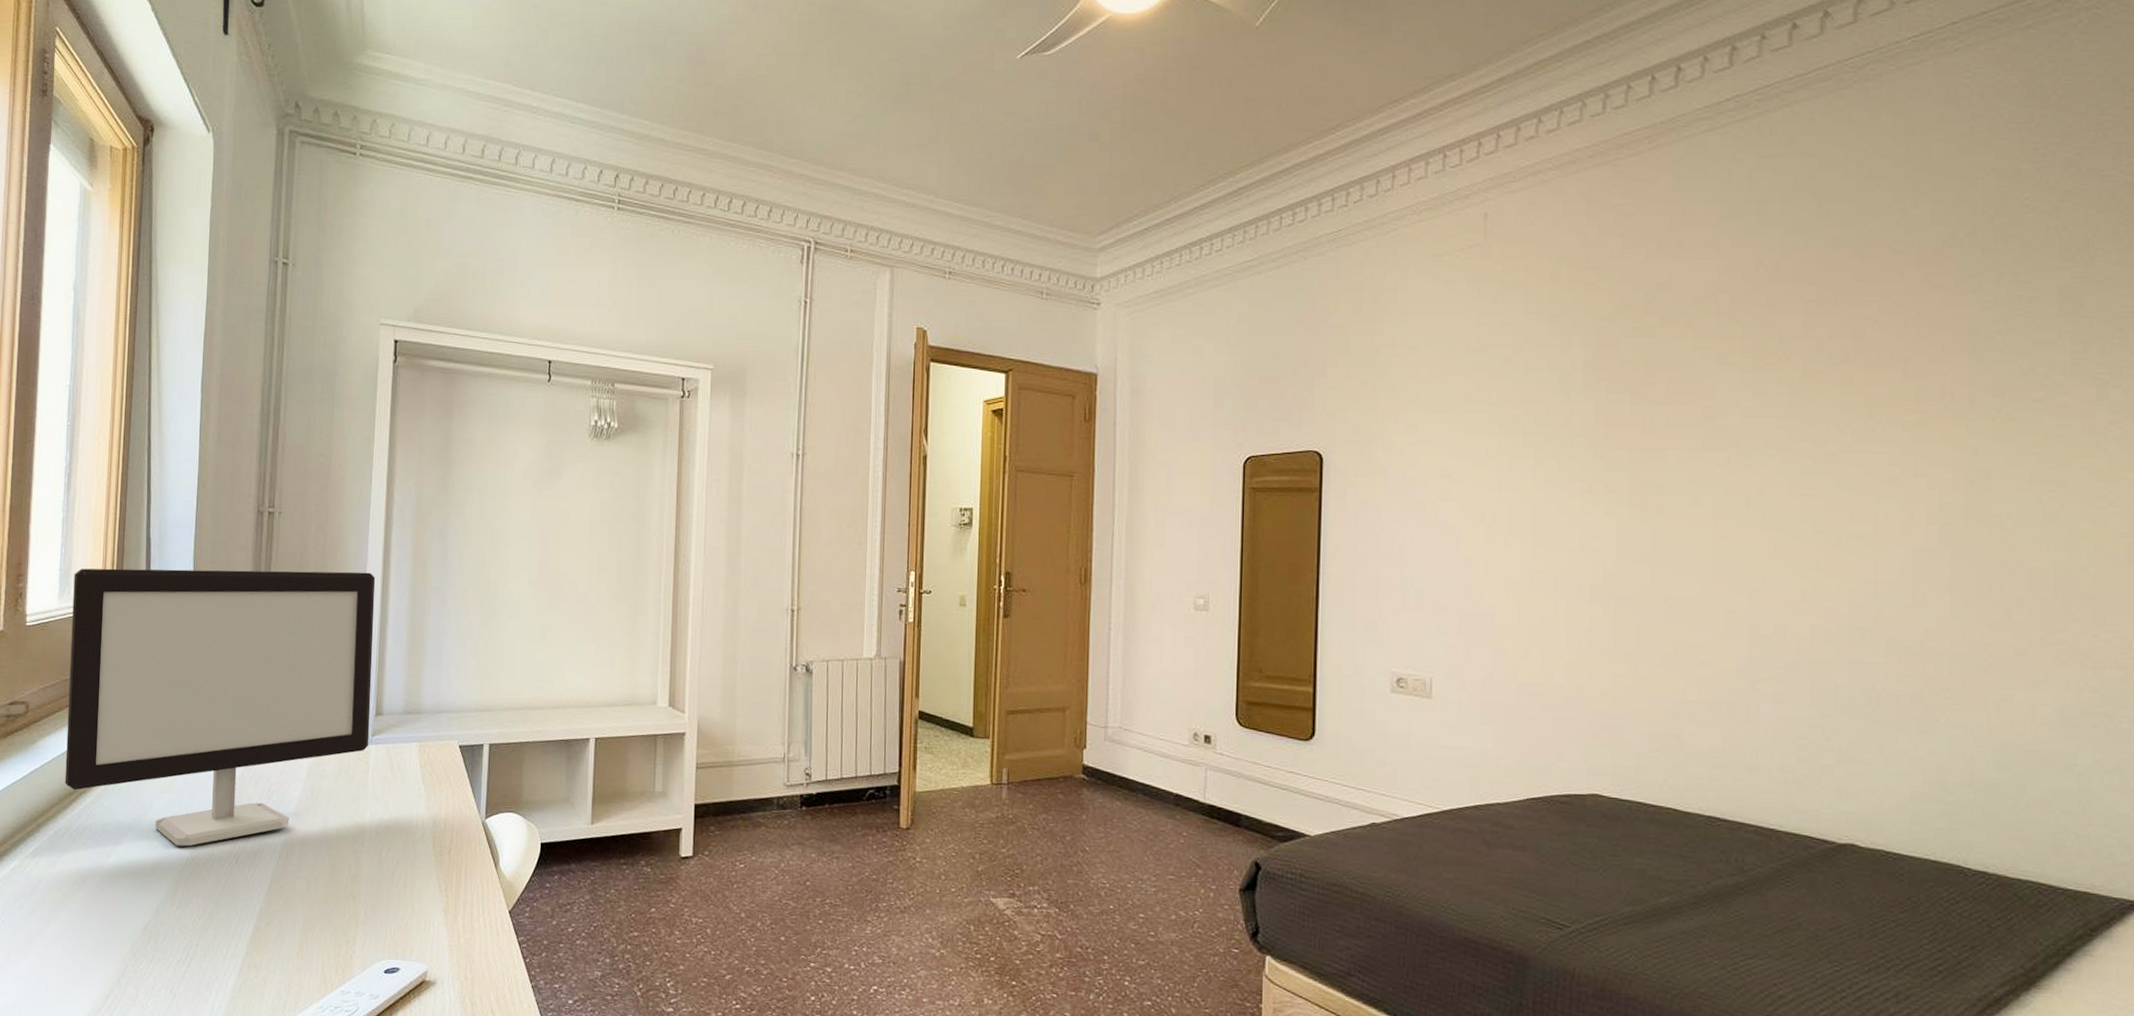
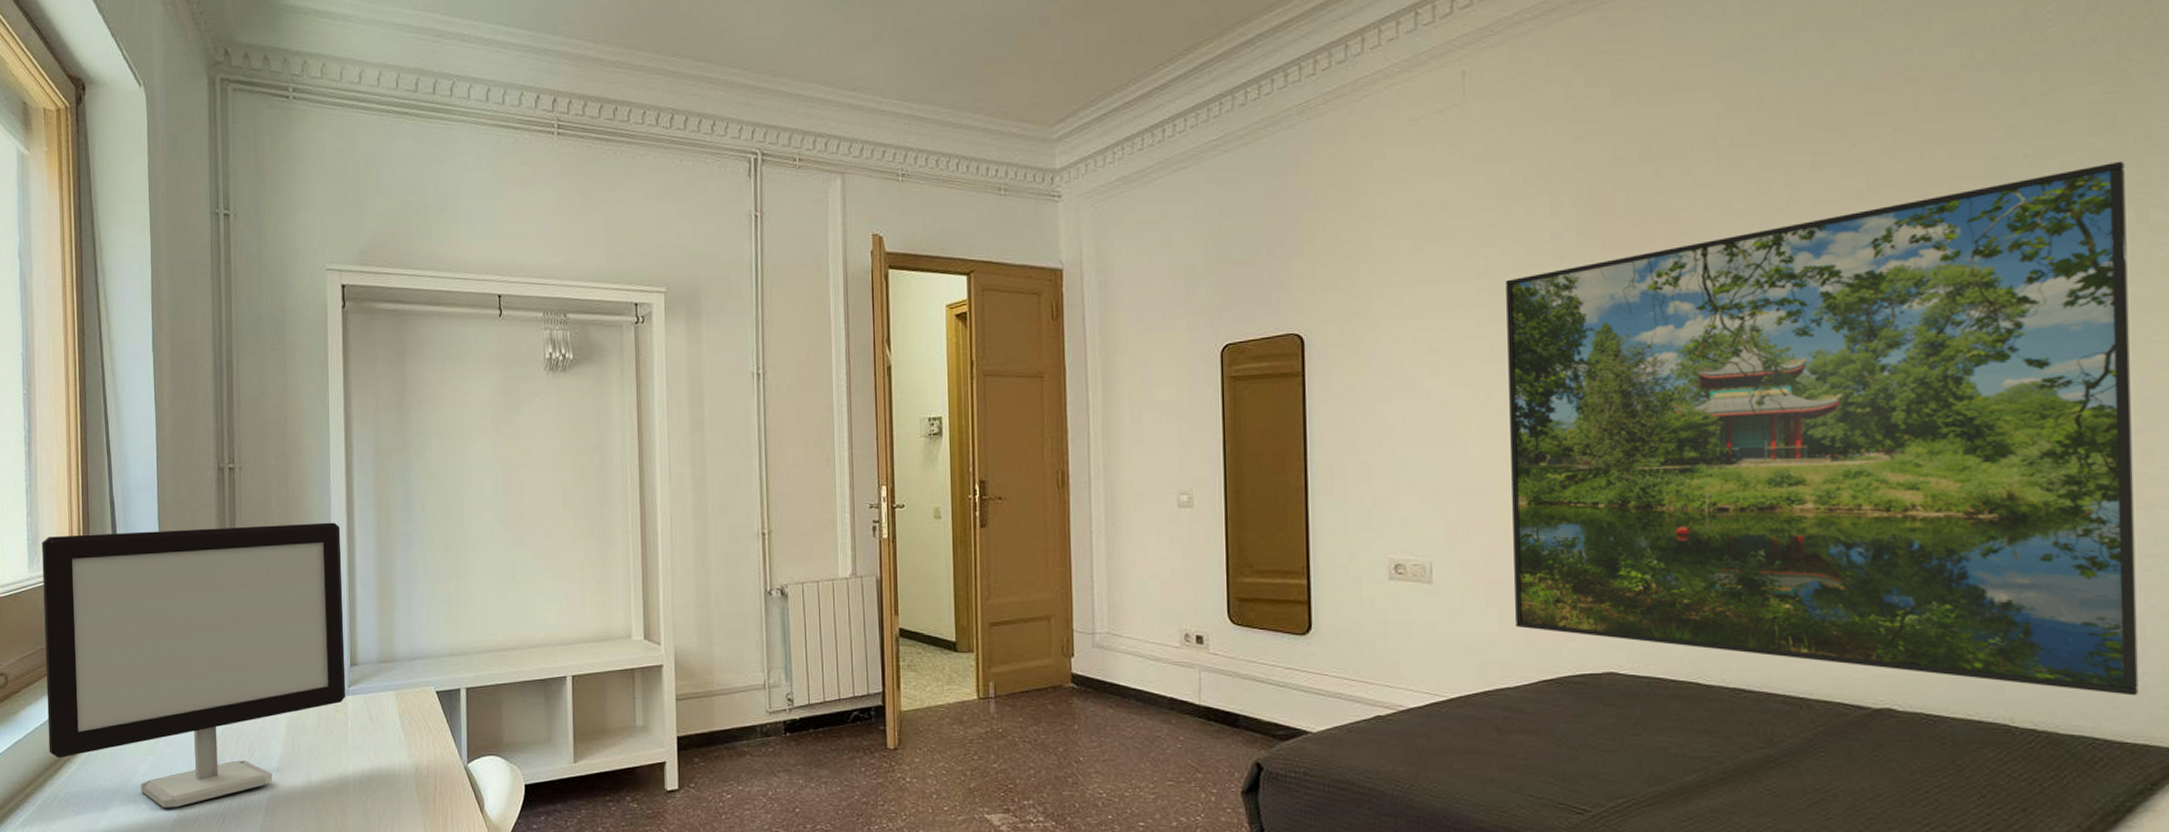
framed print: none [1508,342,2088,845] -> present [1506,161,2139,696]

